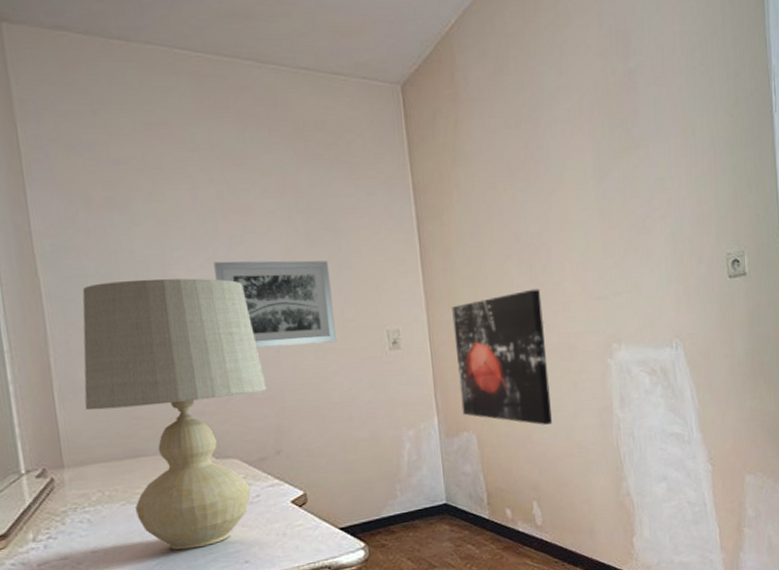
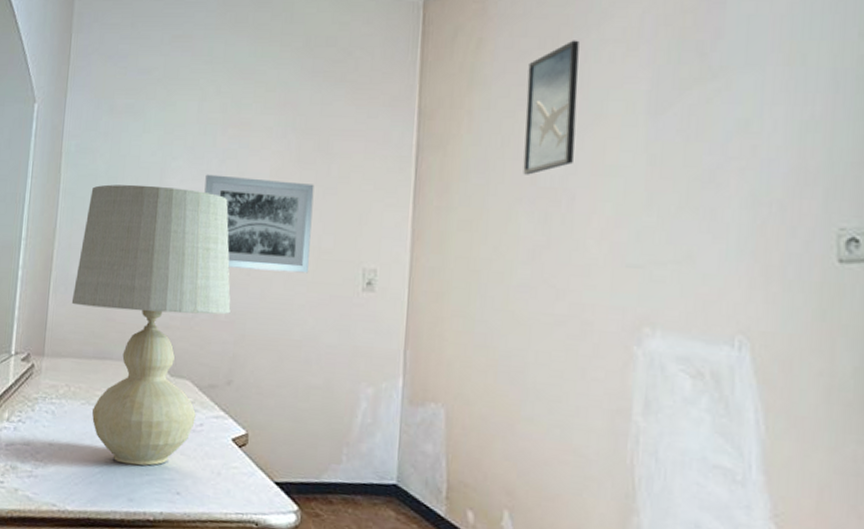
wall art: present [452,289,552,425] -> none [433,243,554,416]
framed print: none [499,120,546,235] -> present [523,40,579,175]

